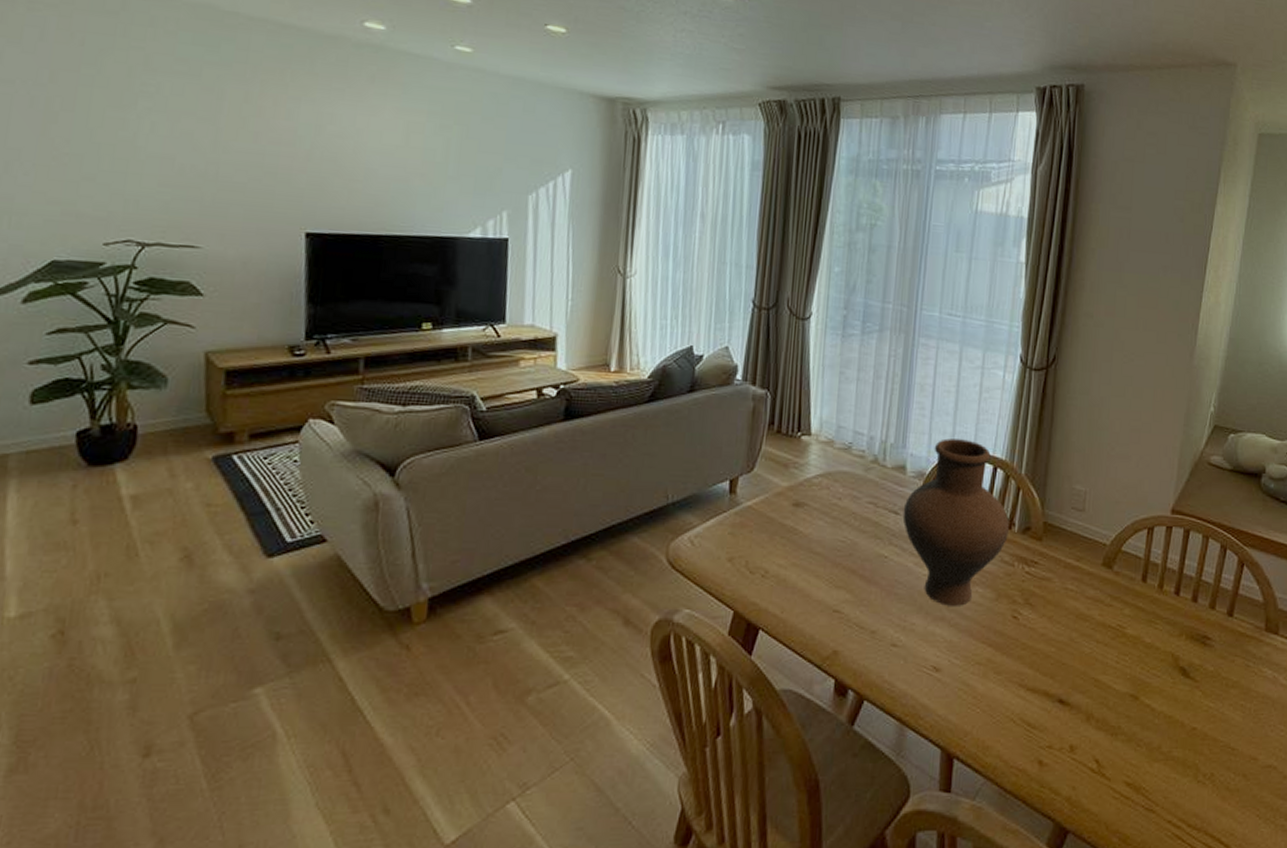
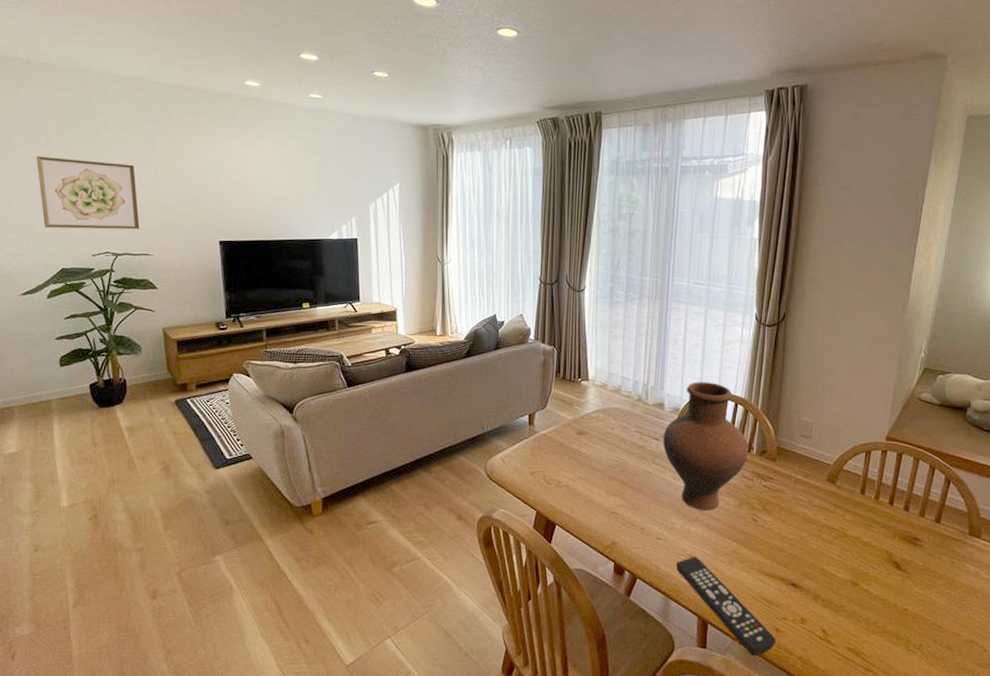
wall art: none [29,98,186,212] -> present [37,155,140,230]
remote control: none [914,668,1039,801] -> present [675,557,776,657]

